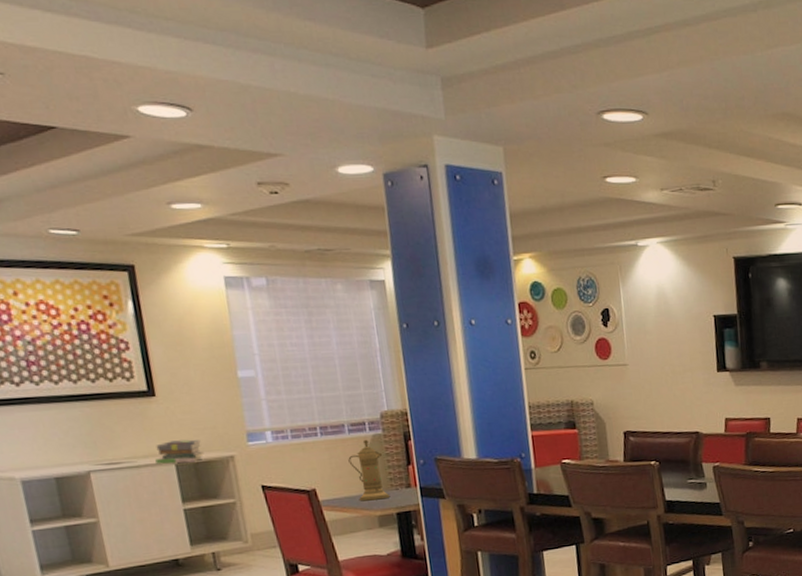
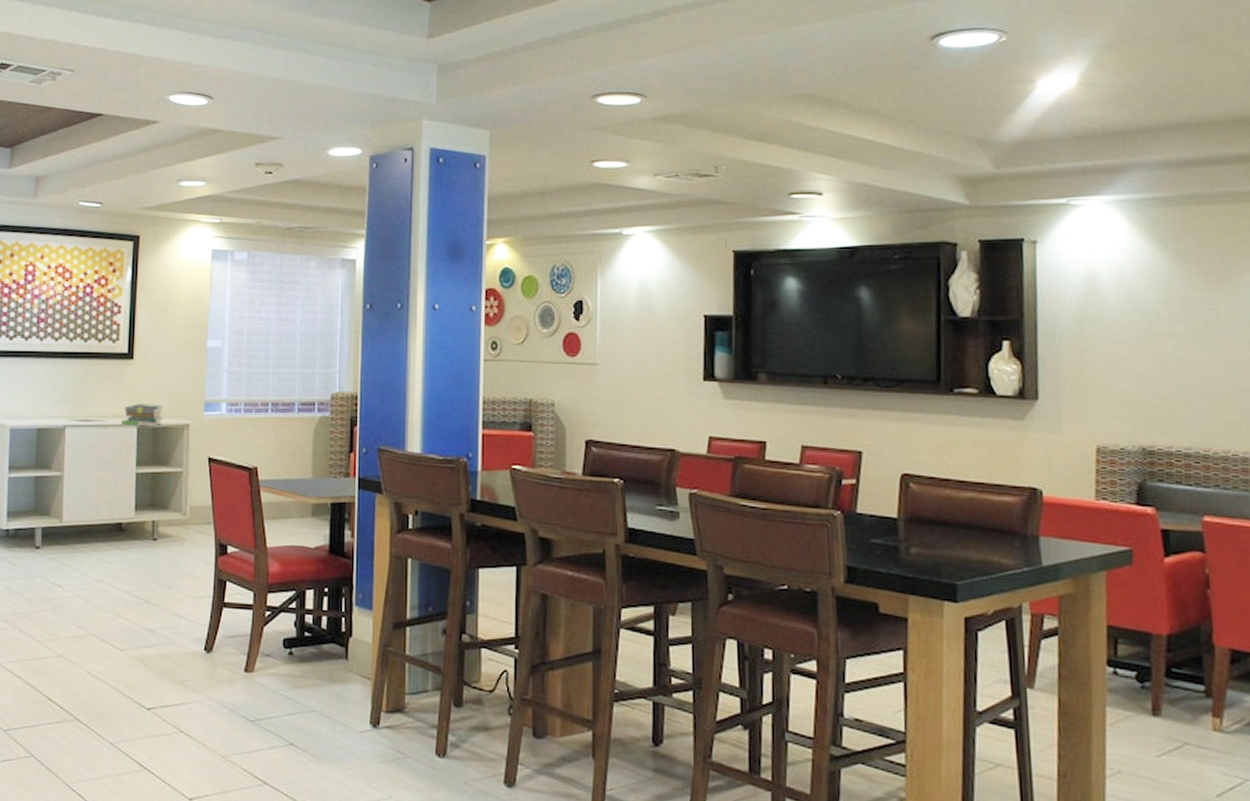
coffee pot: present [348,439,391,502] -> none [293,420,328,487]

